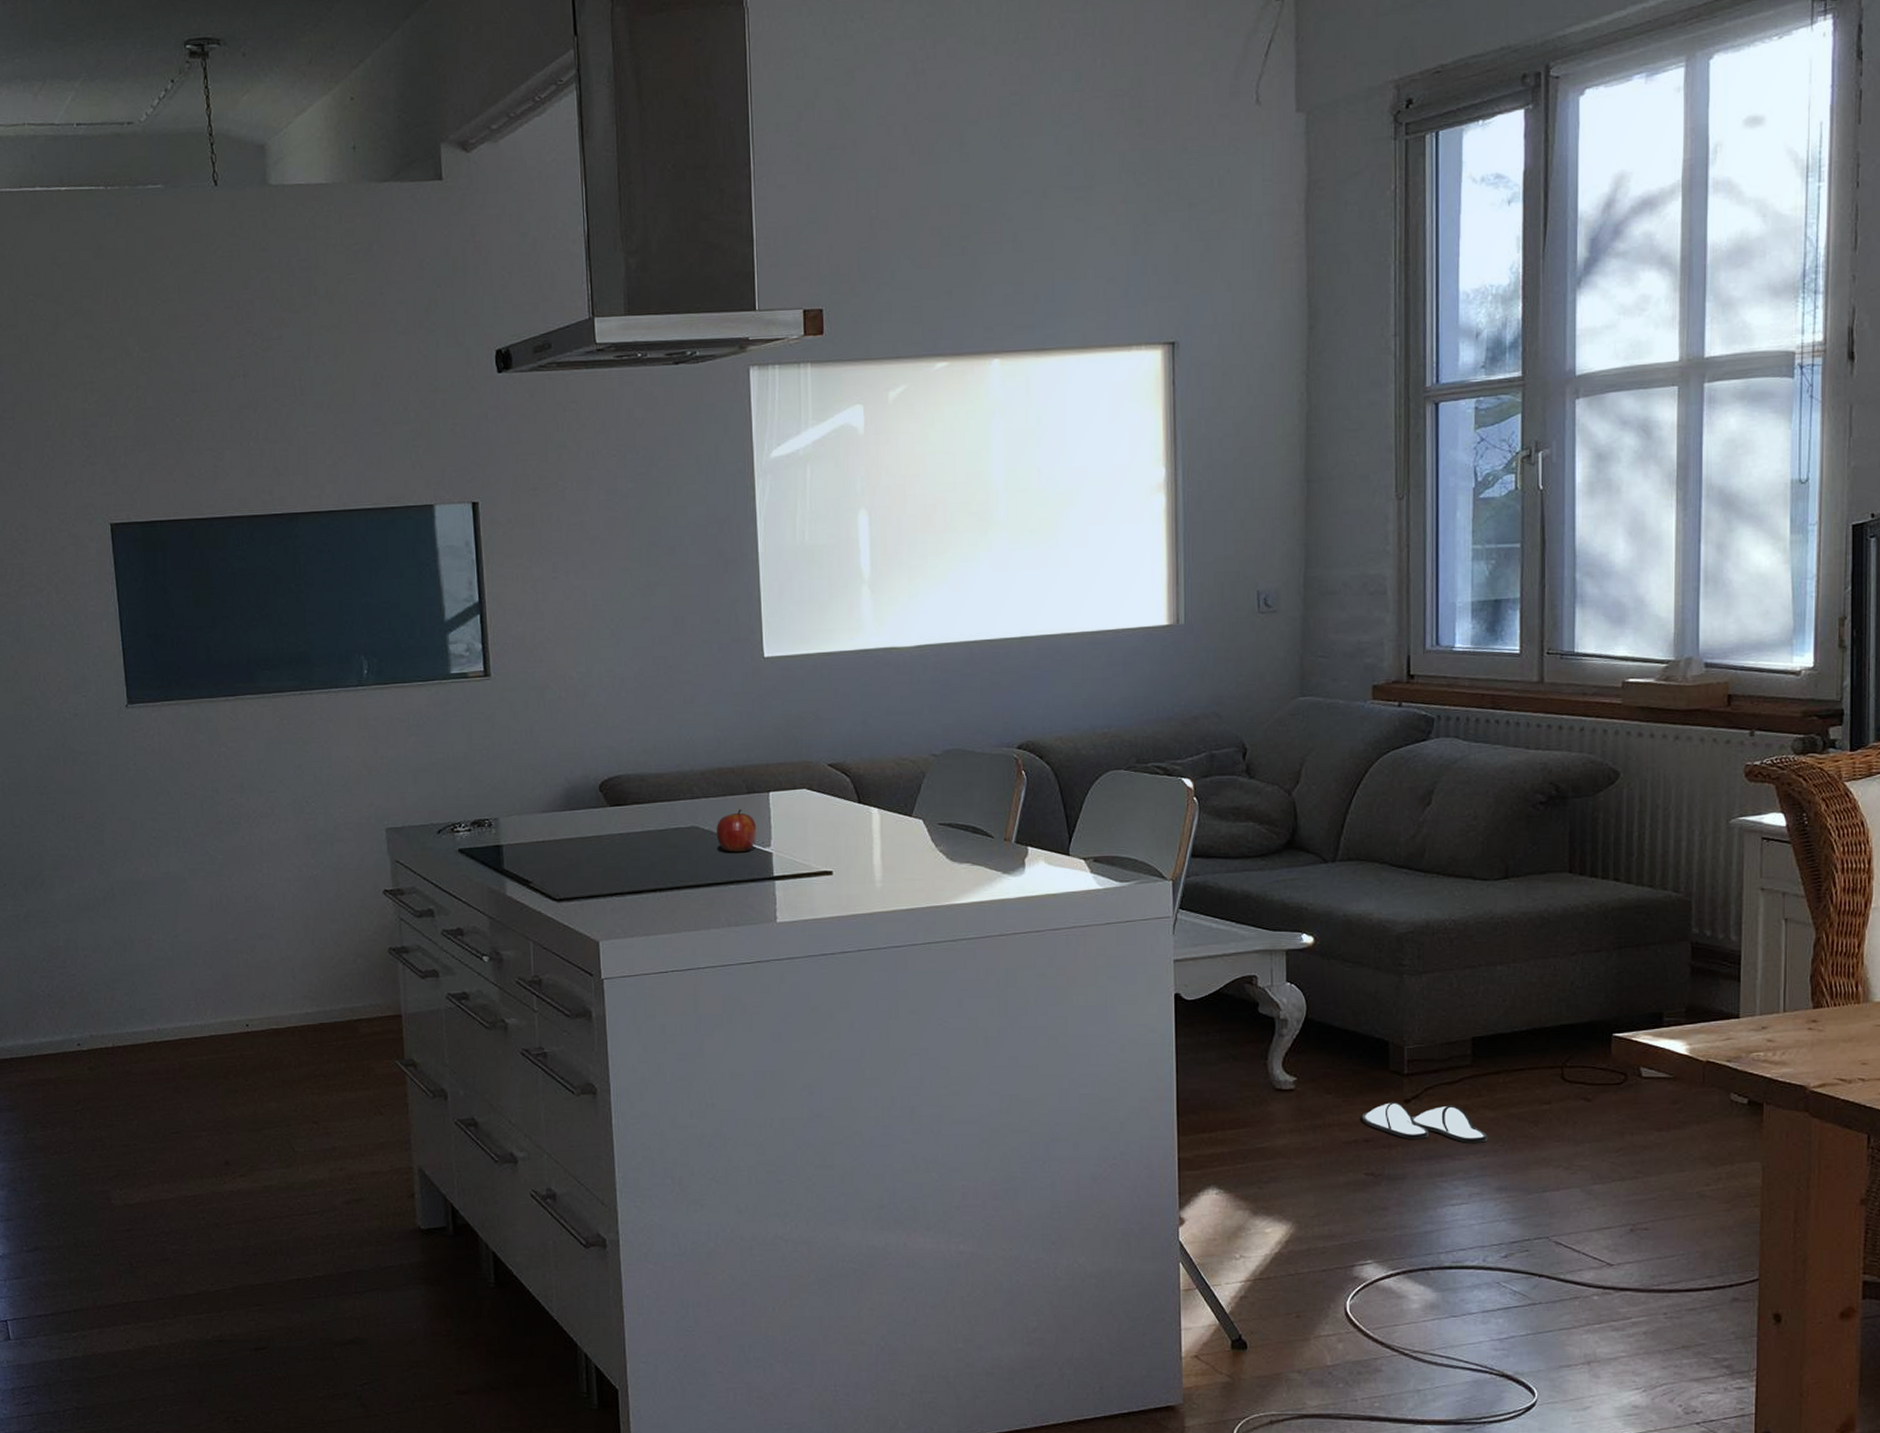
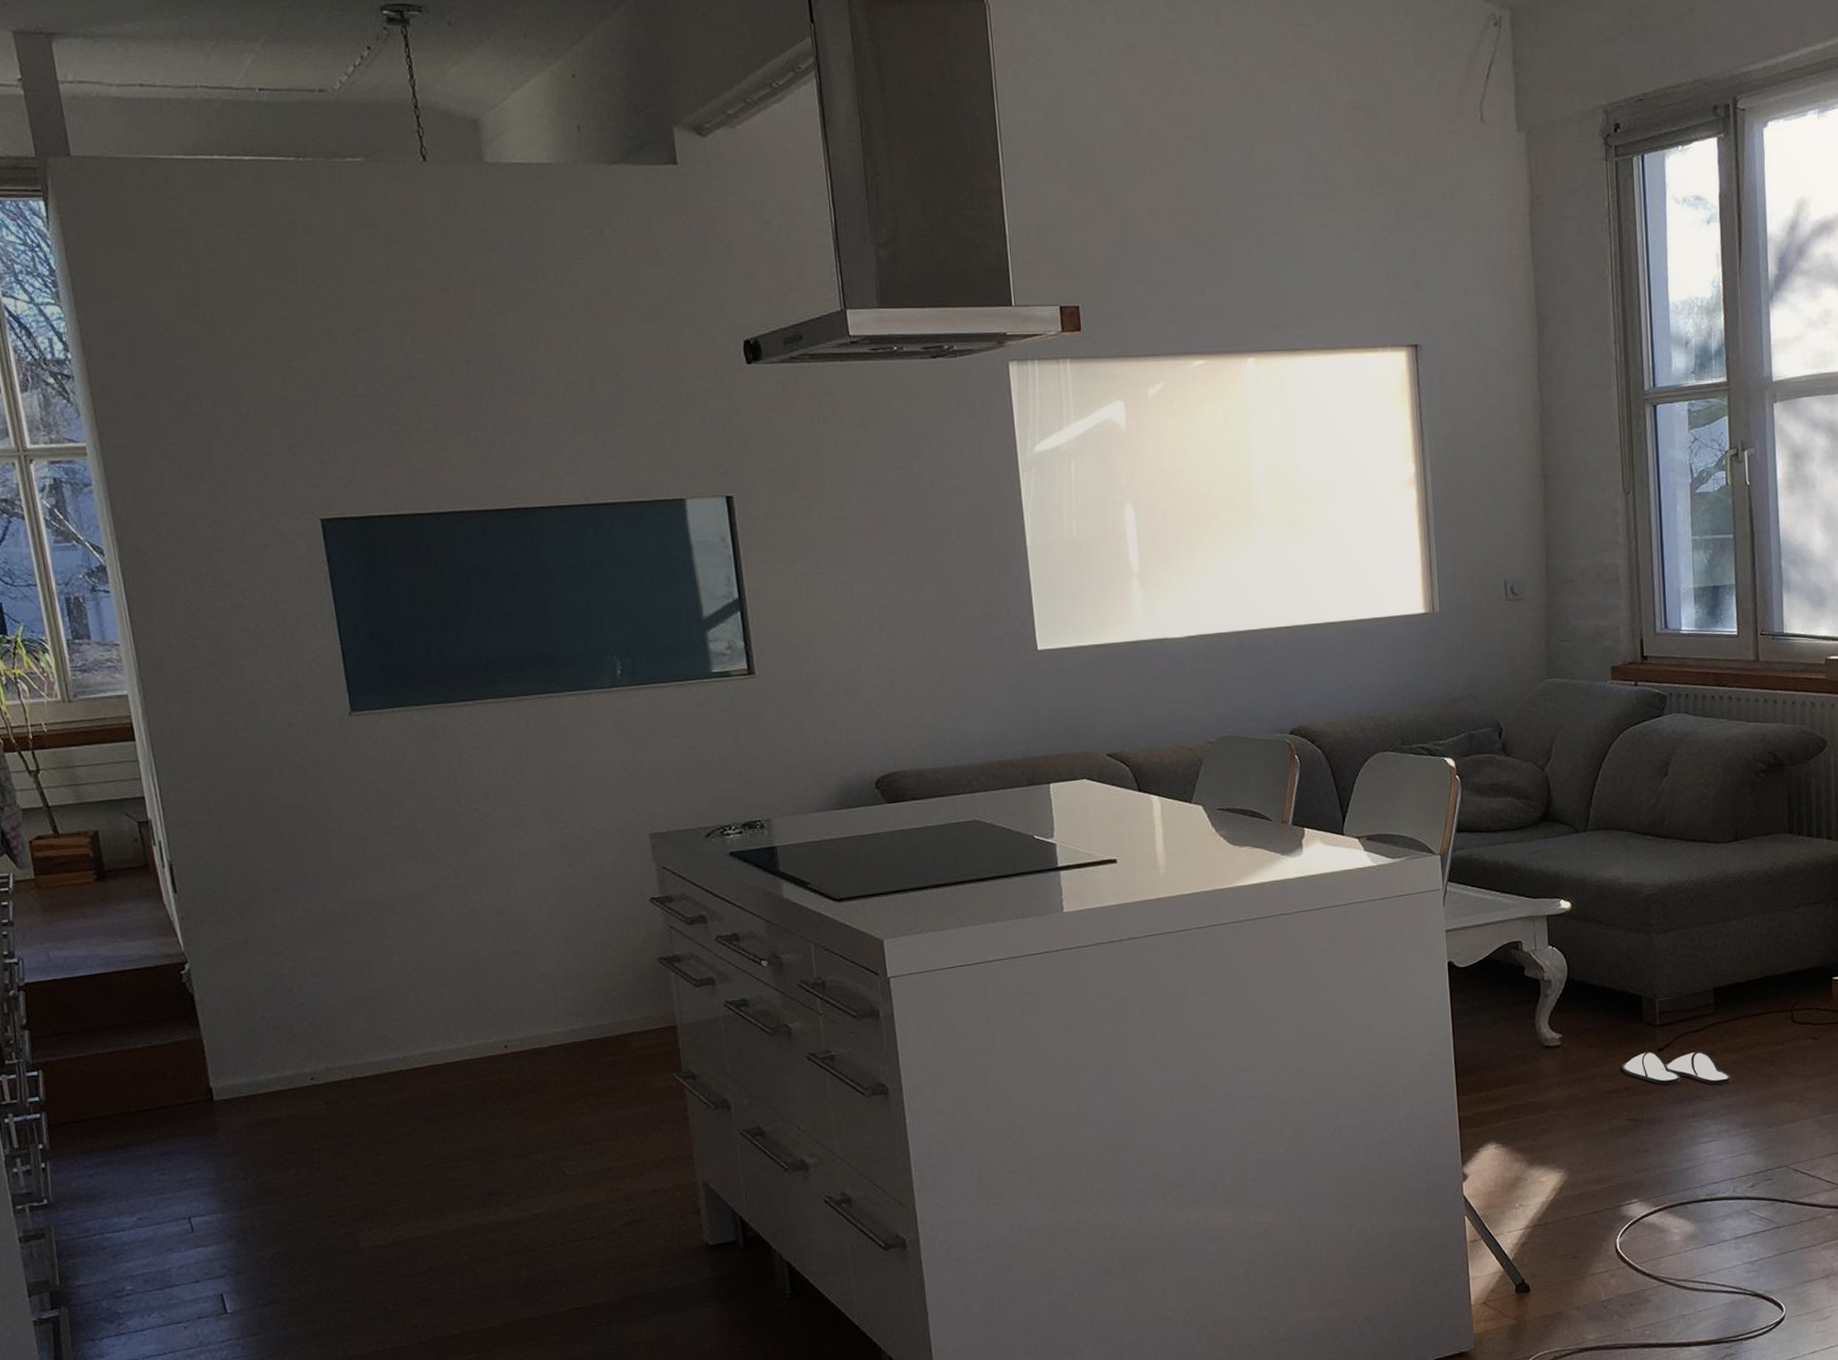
fruit: present [716,809,757,853] -> none [997,801,1040,845]

